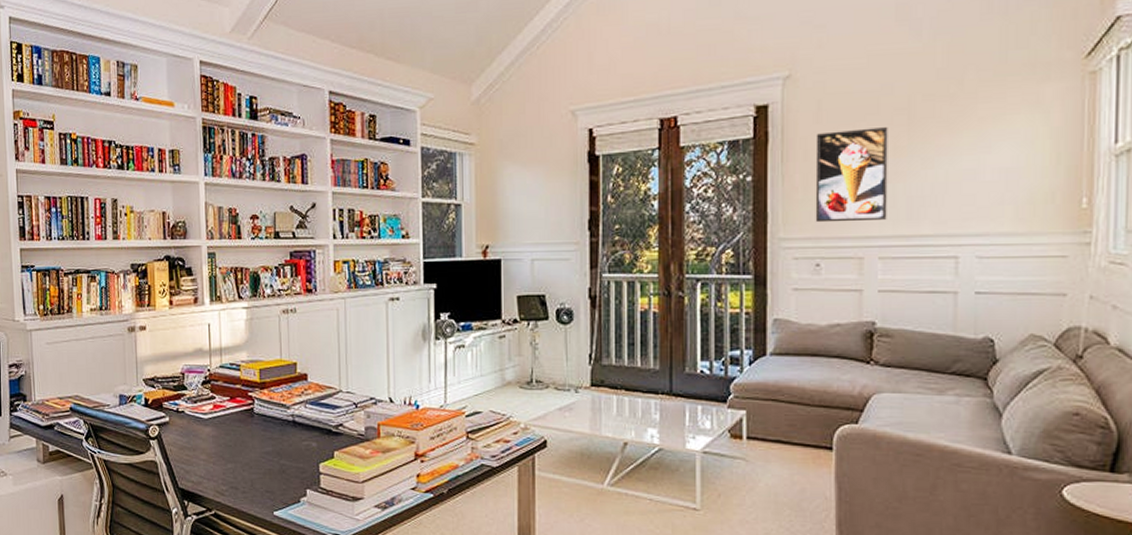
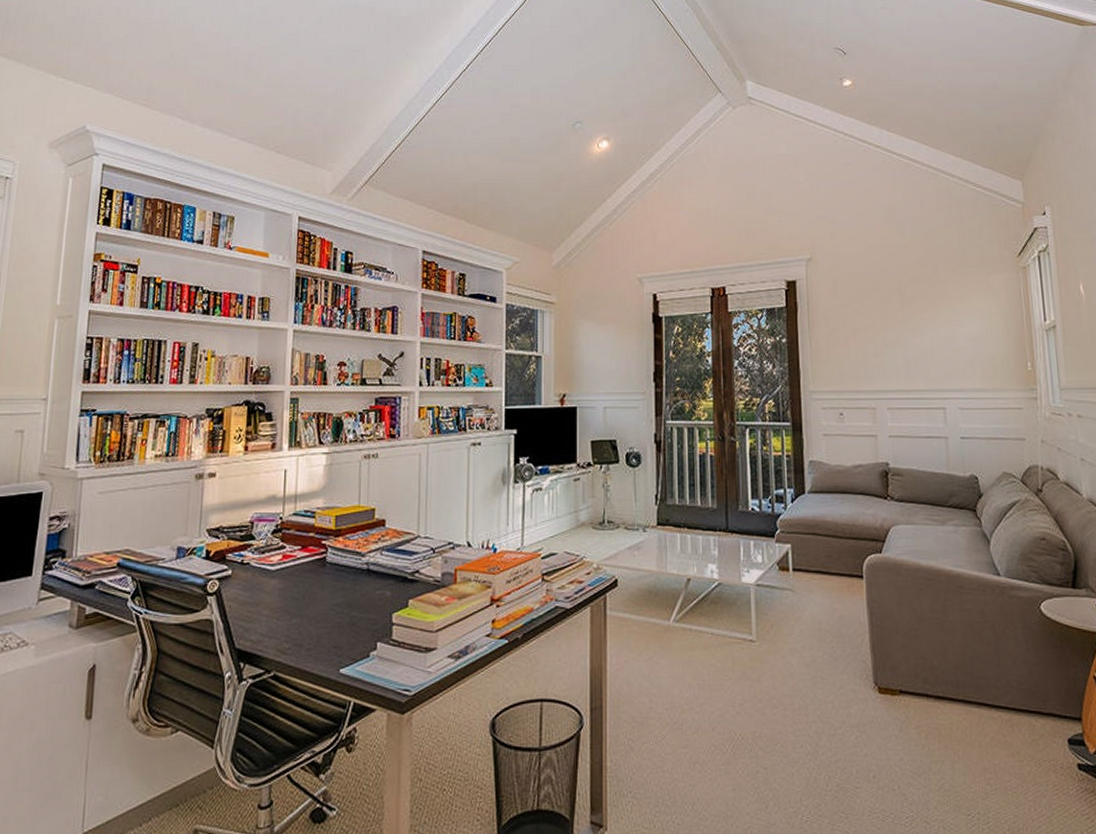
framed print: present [815,127,888,223] -> none [833,303,891,378]

